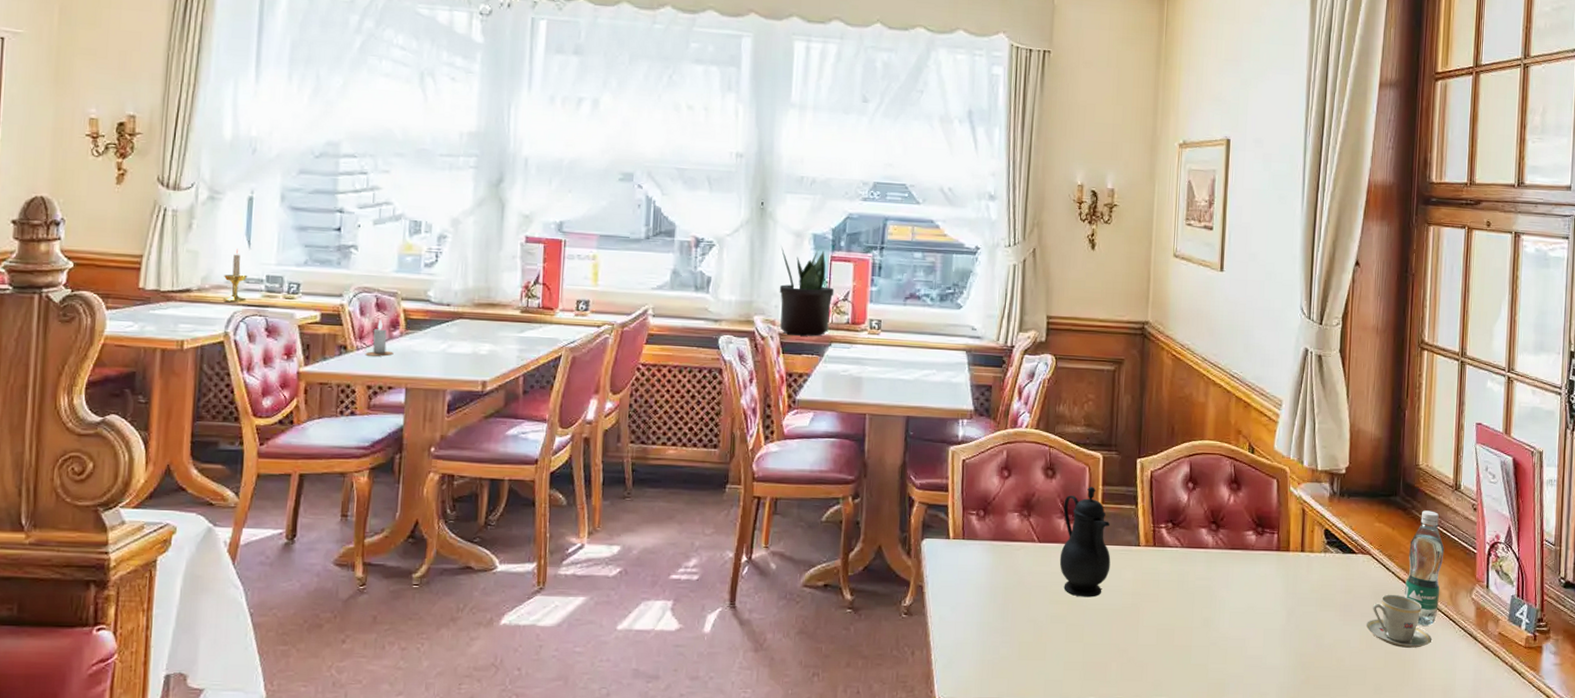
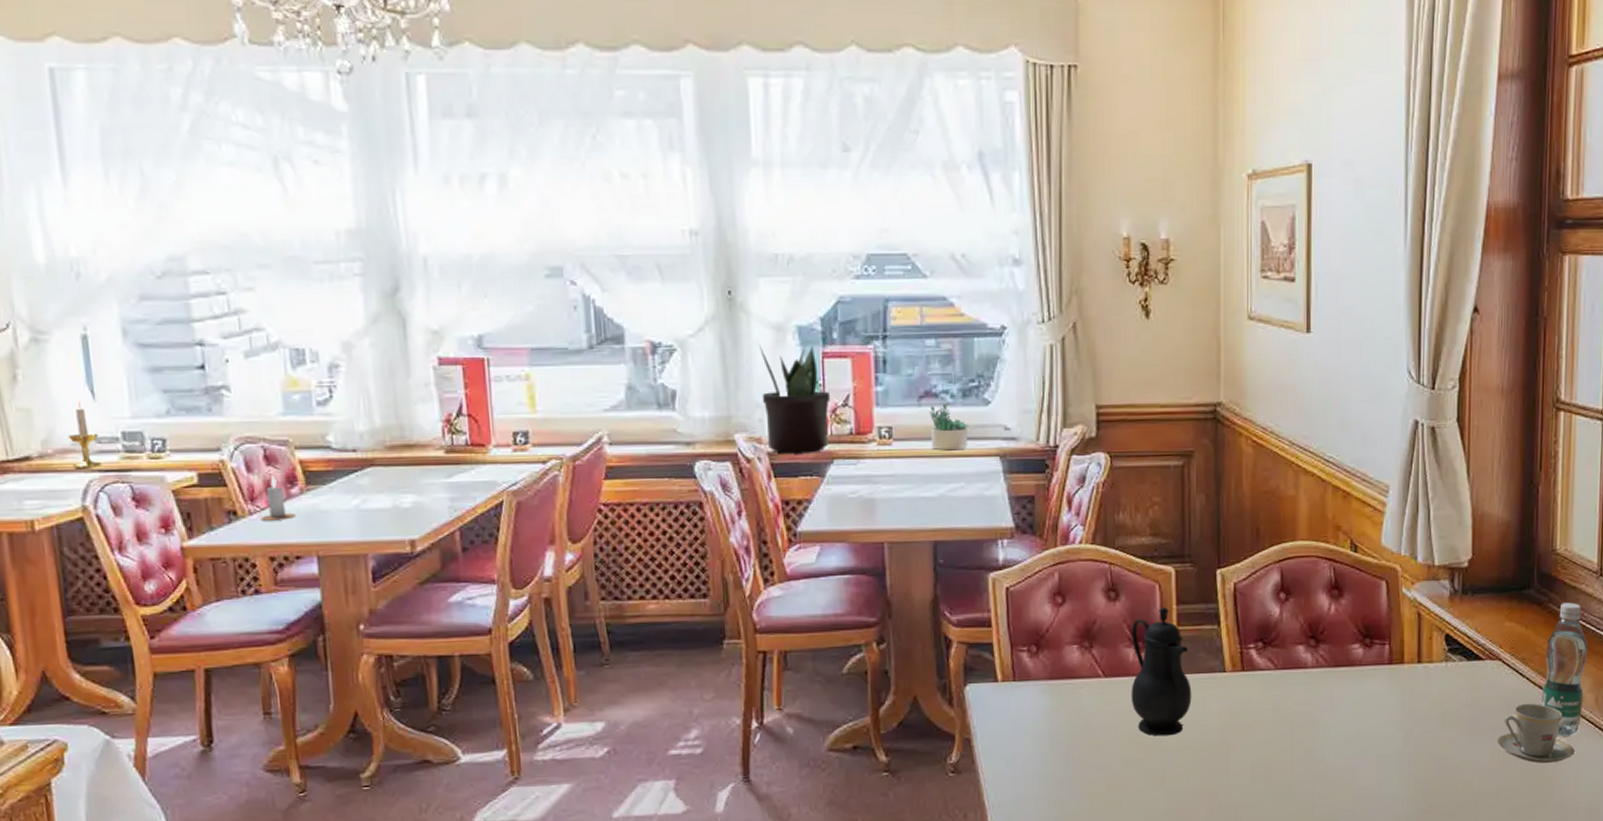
succulent plant: none [911,304,944,343] -> present [929,403,970,451]

